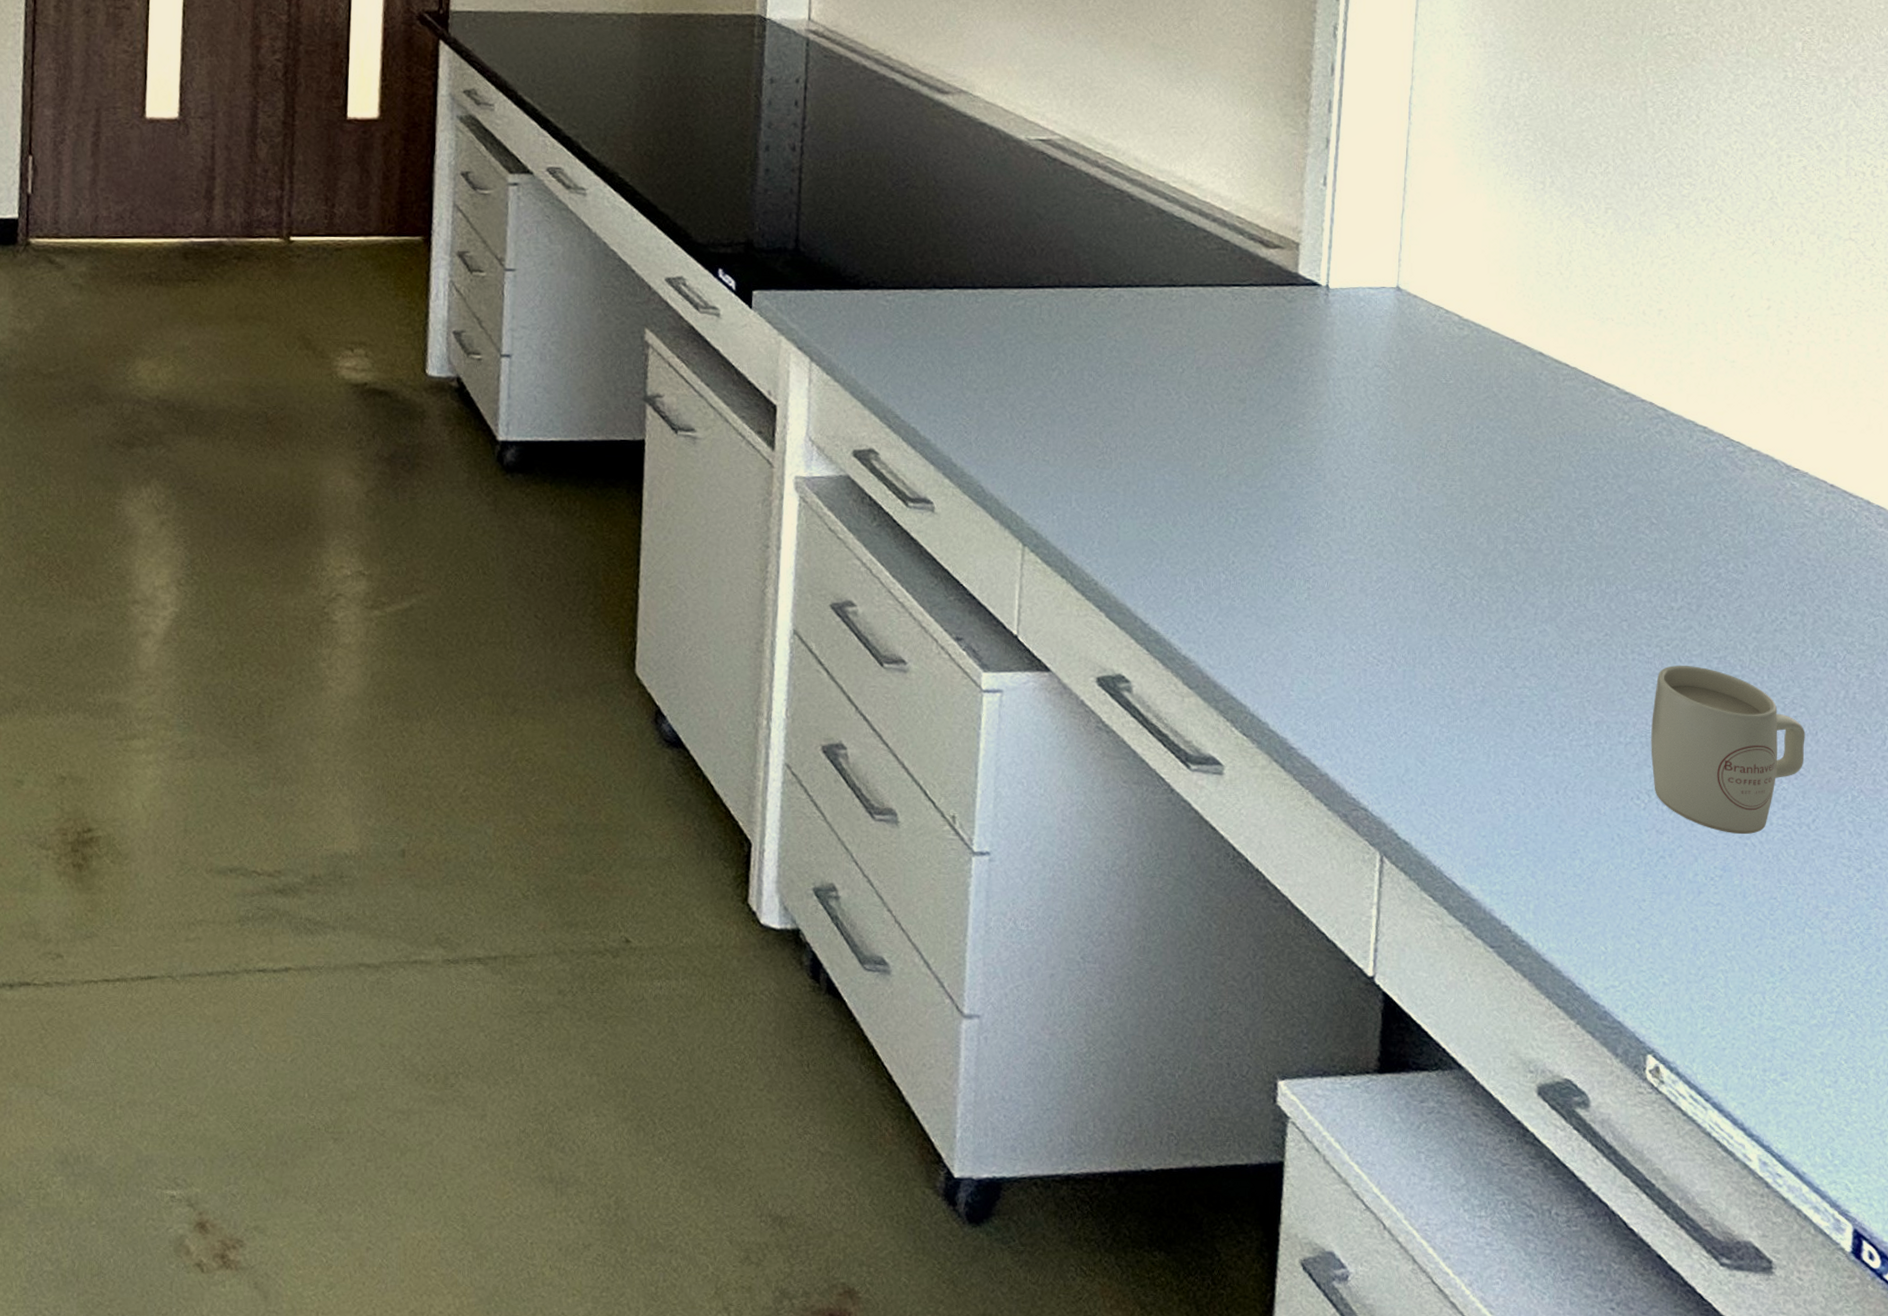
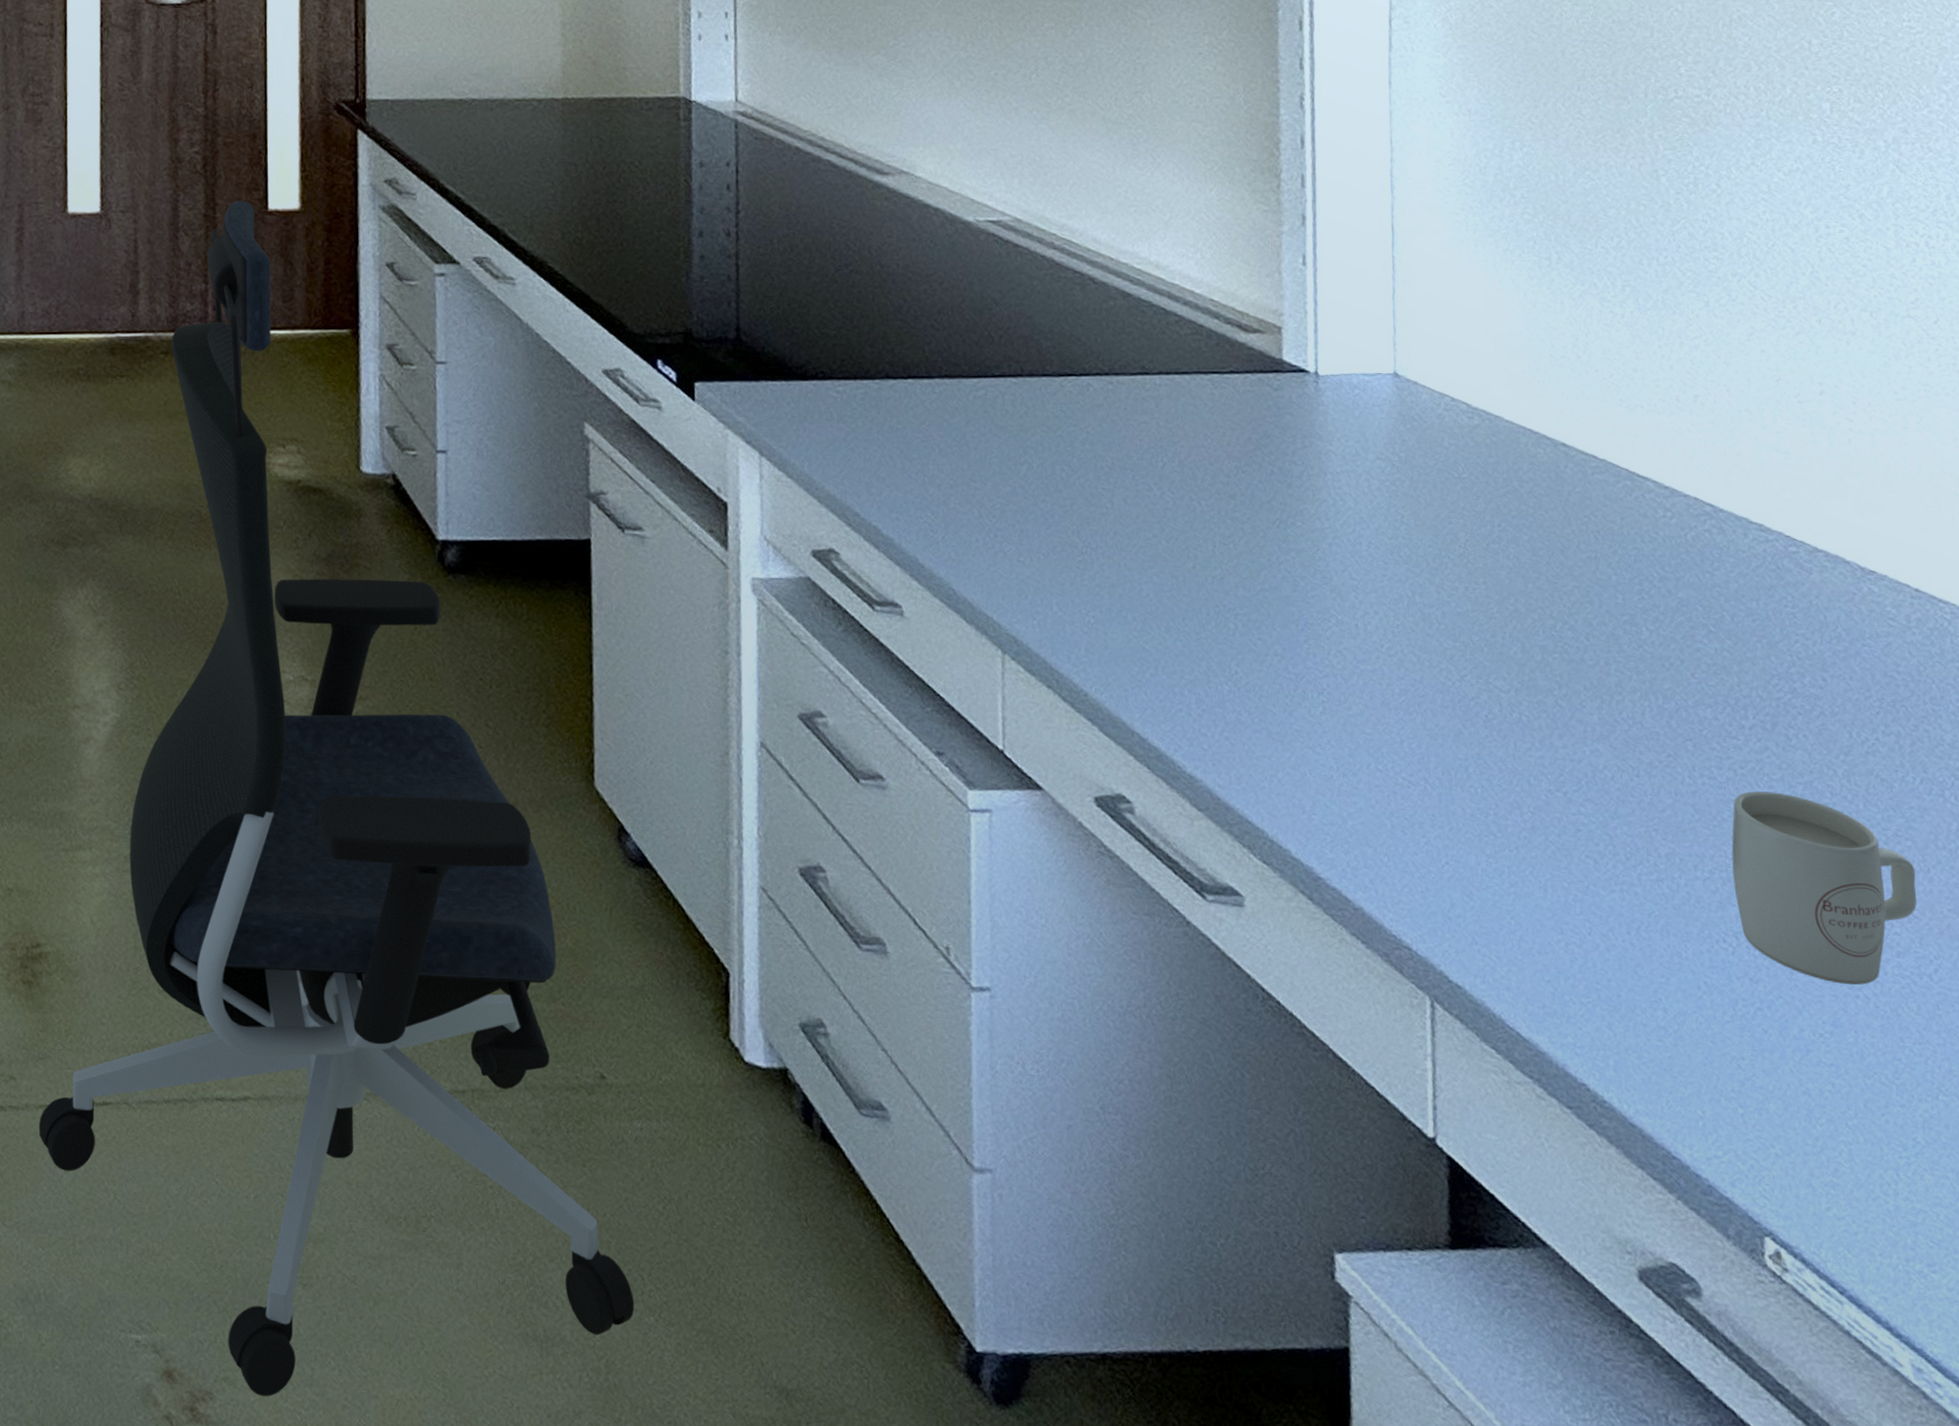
office chair: none [83,108,645,1242] -> present [38,200,635,1397]

